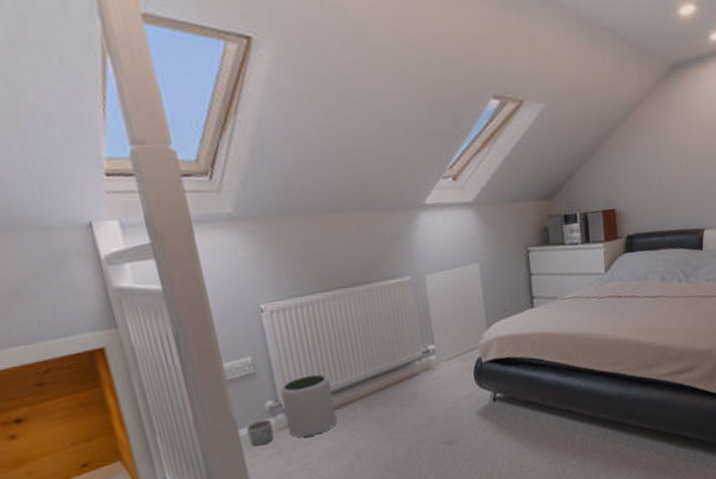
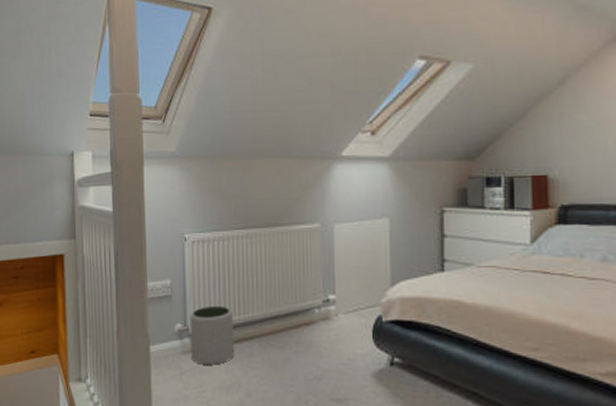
planter: present [246,419,274,447] -> none [157,340,178,365]

